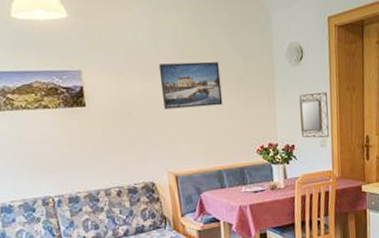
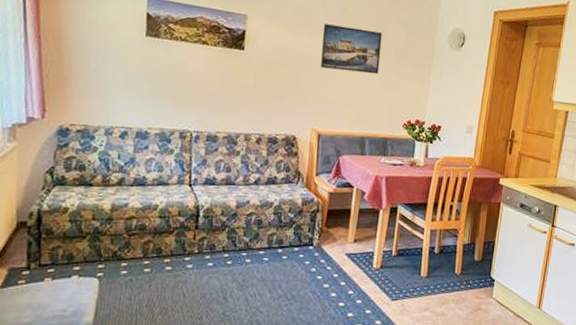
home mirror: present [299,91,330,138] -> none [449,79,482,126]

